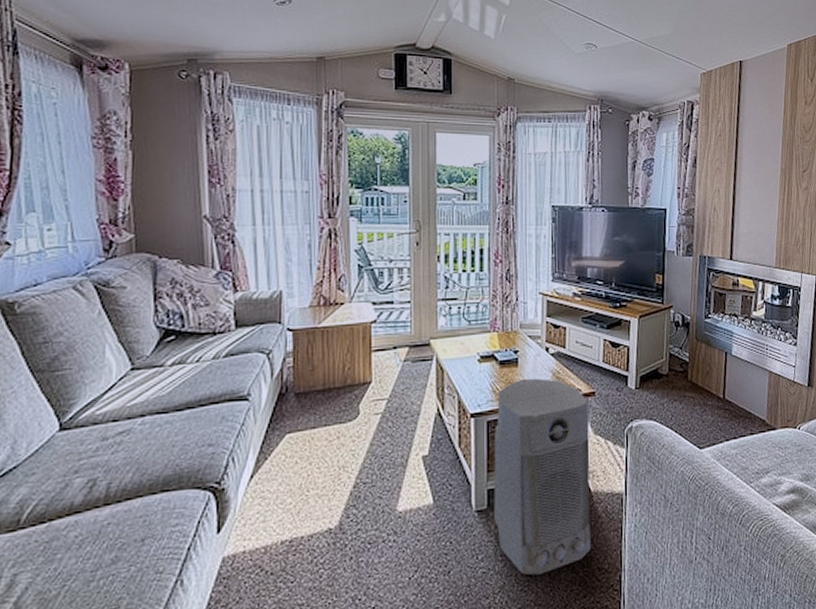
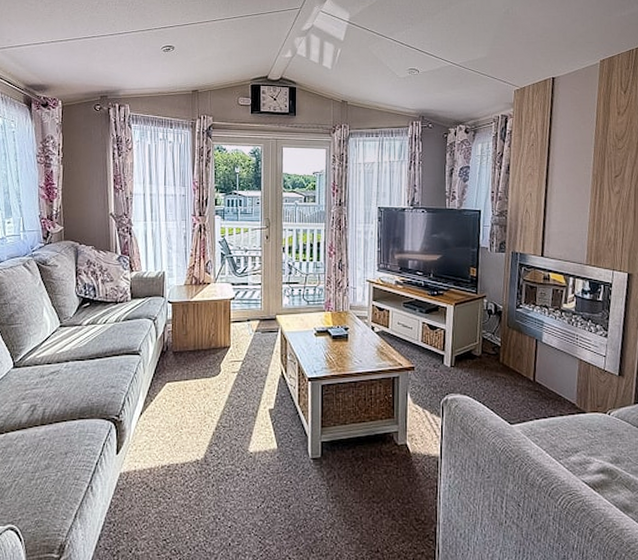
air purifier: present [493,378,591,576] -> none [327,352,409,518]

